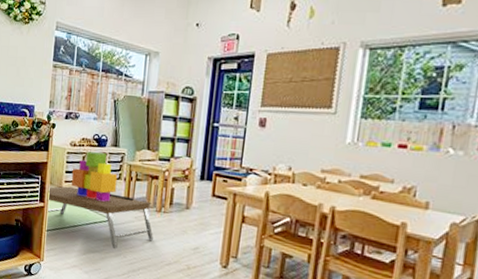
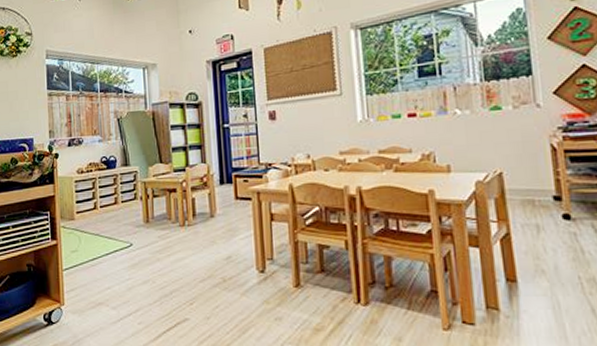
coffee table: present [46,186,153,249] -> none [59,215,181,275]
block tower: present [71,151,118,202] -> none [82,175,134,227]

